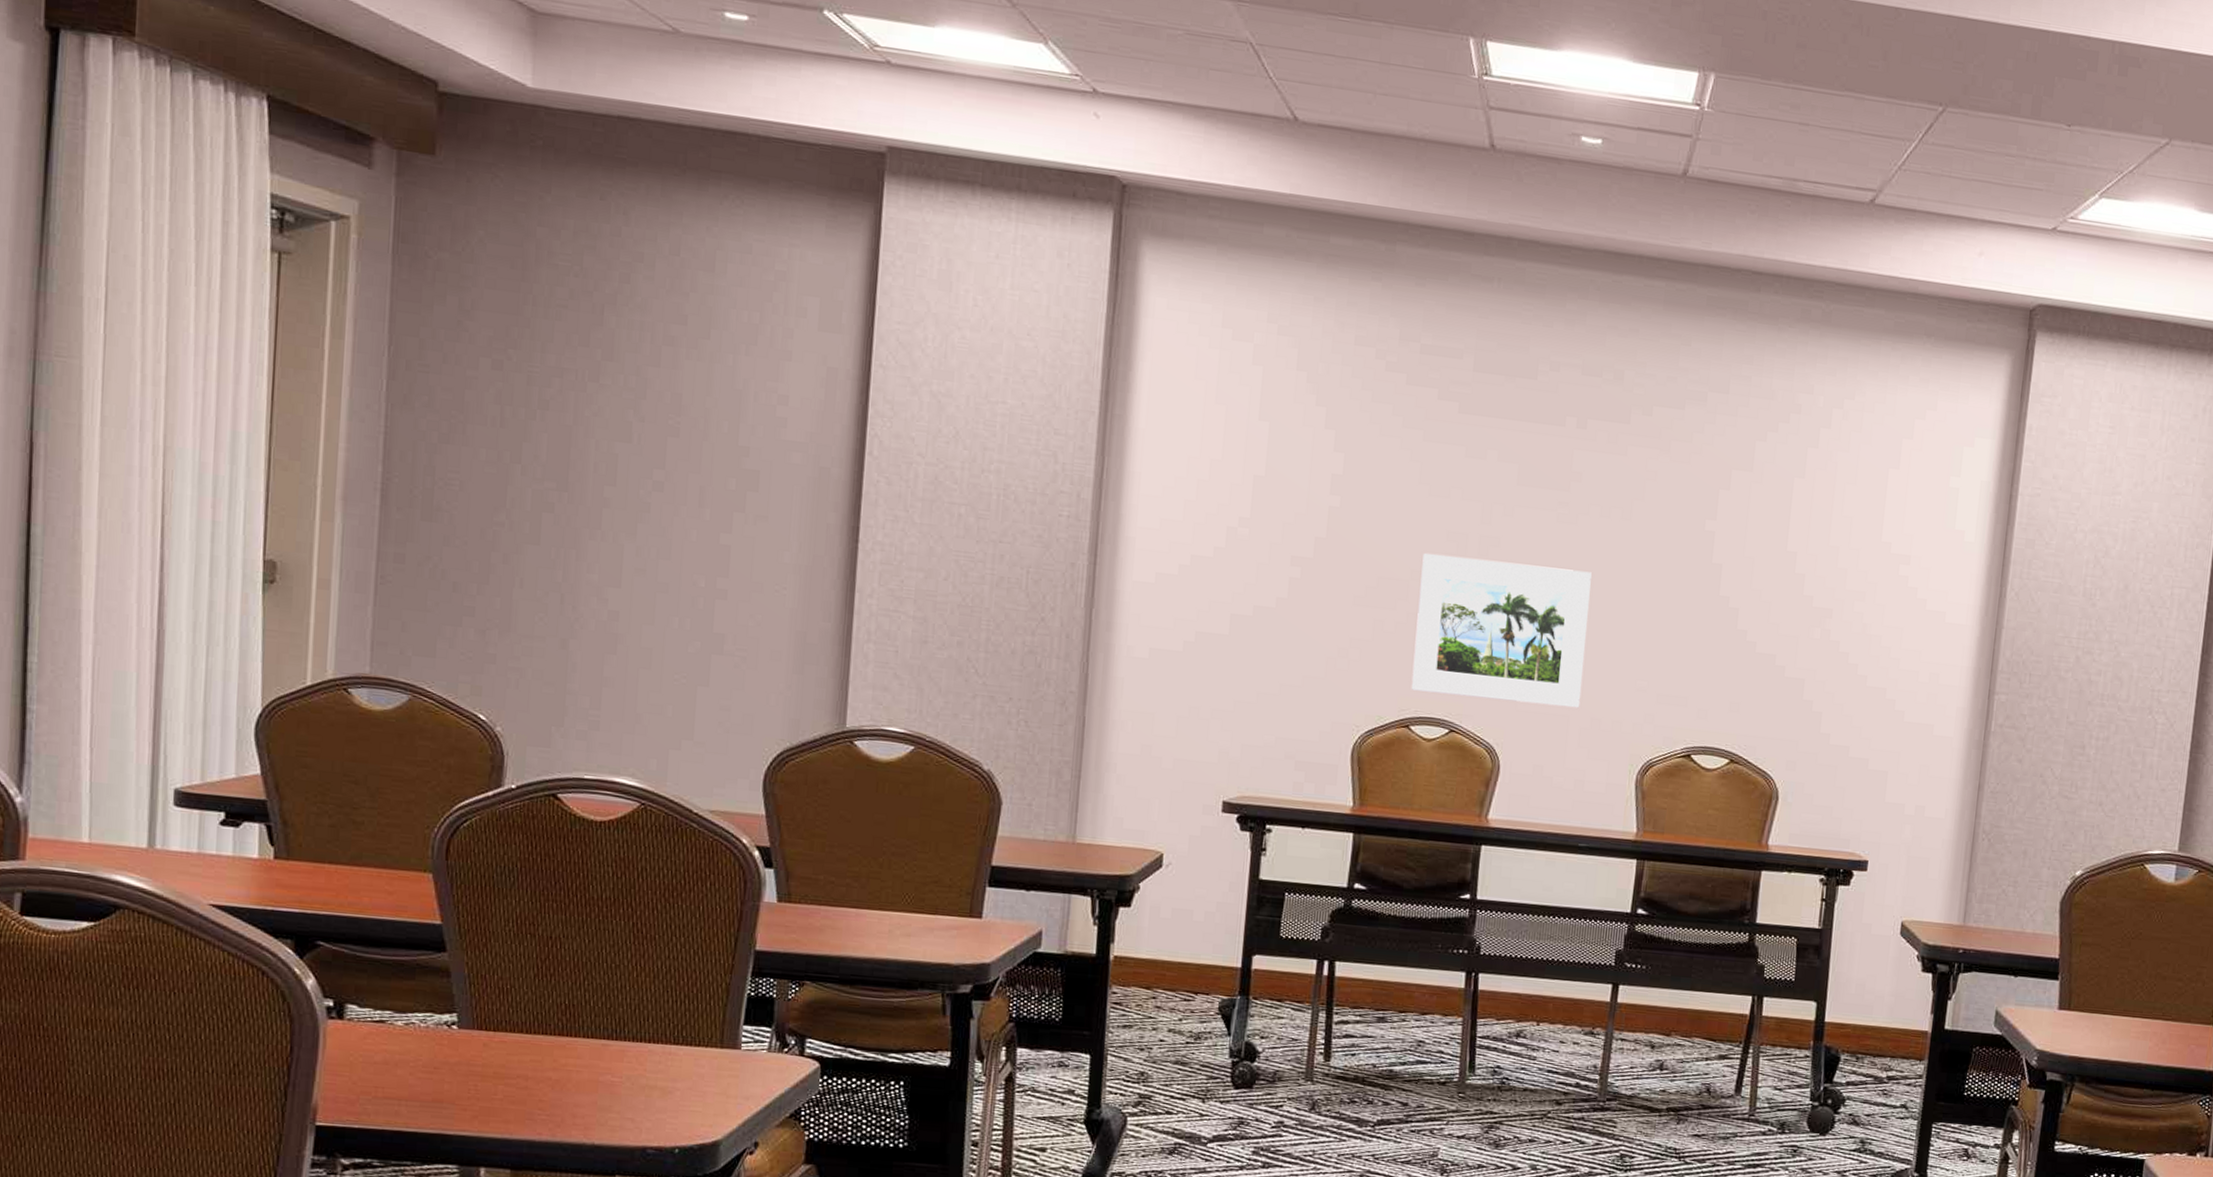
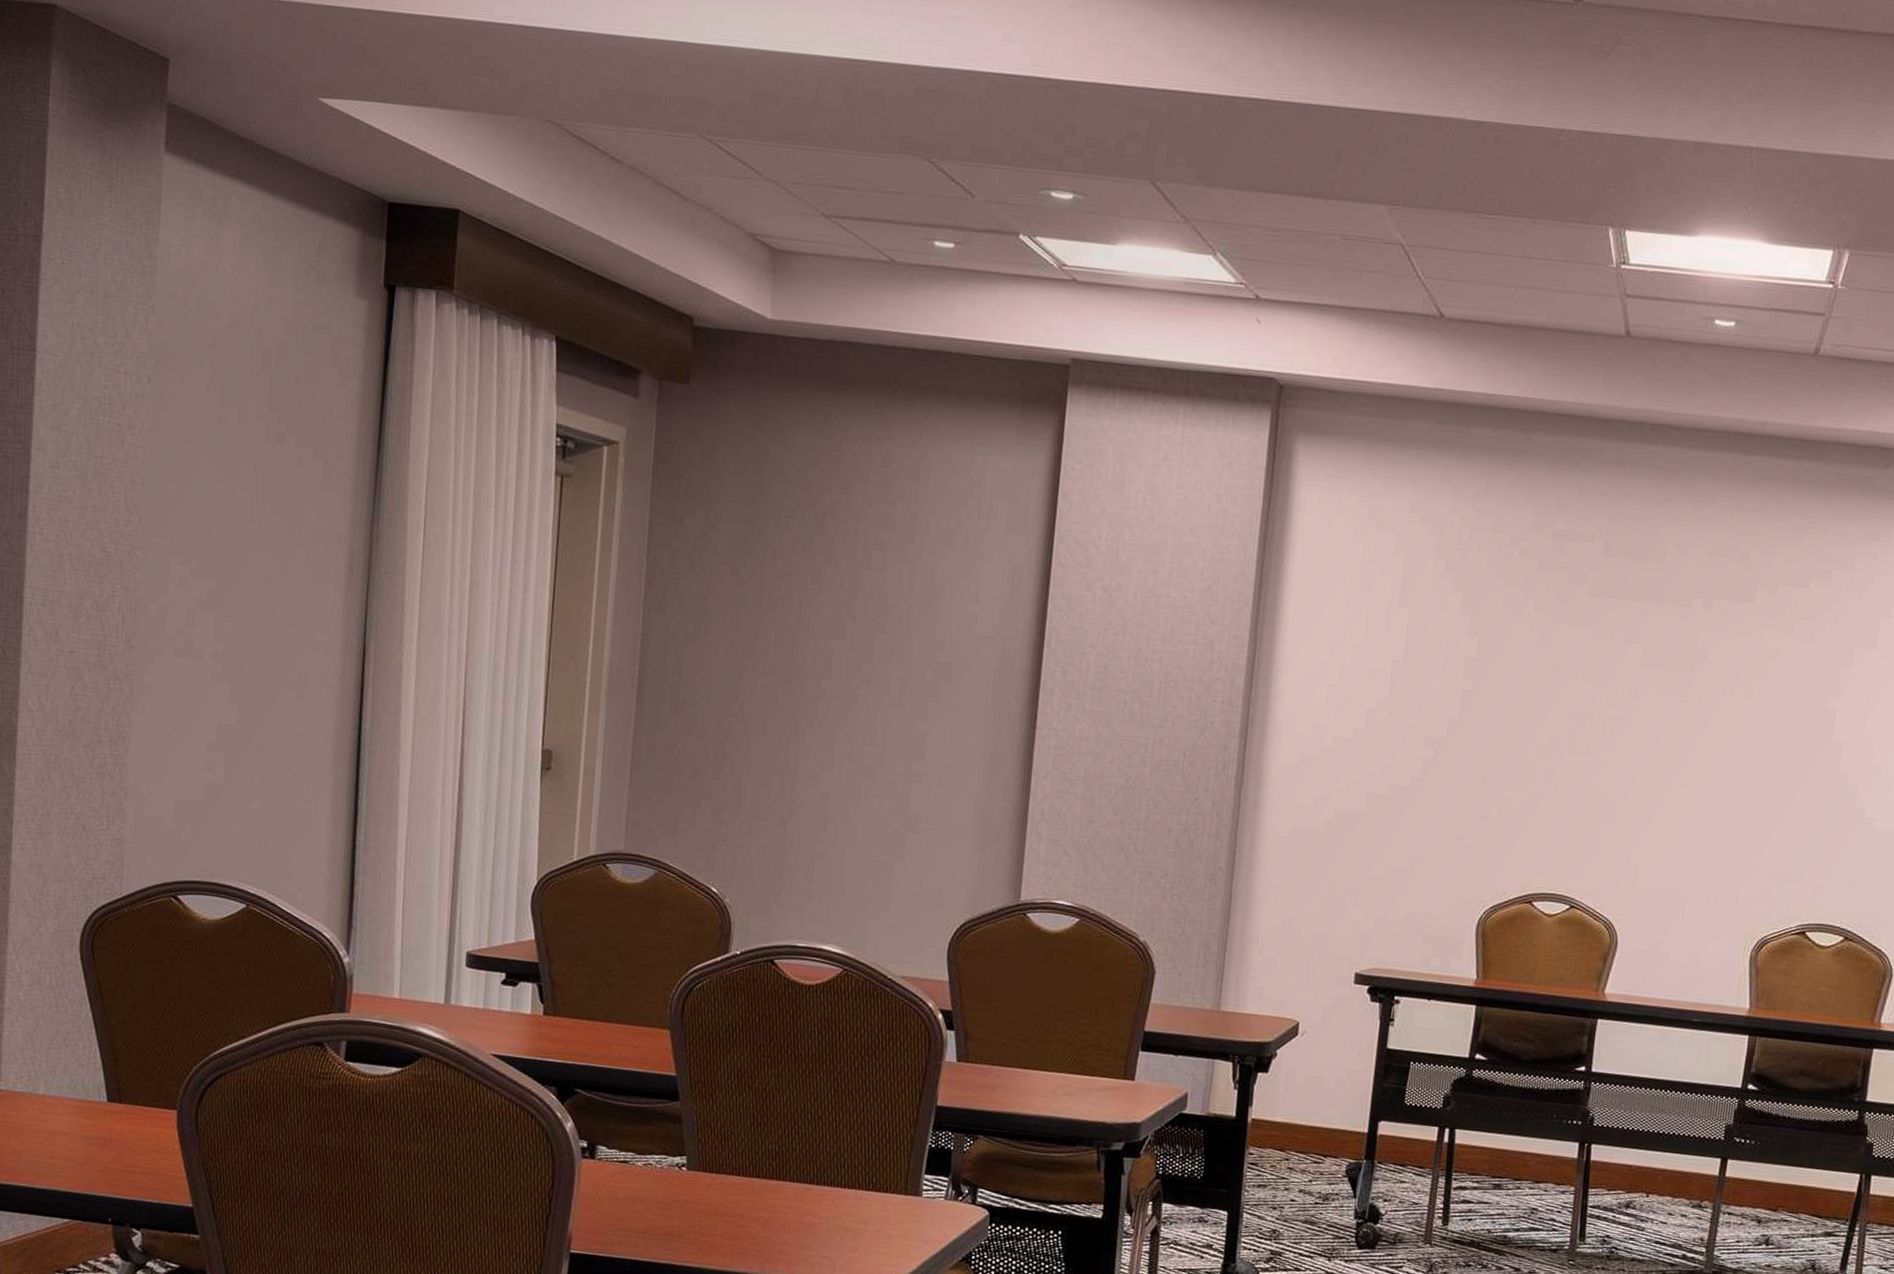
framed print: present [1411,553,1592,708] -> none [1534,733,1713,885]

